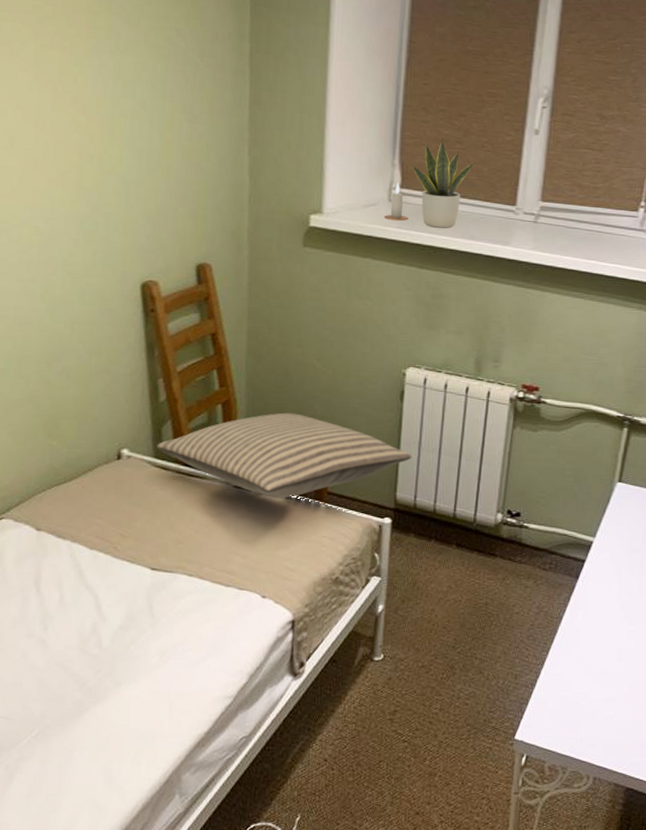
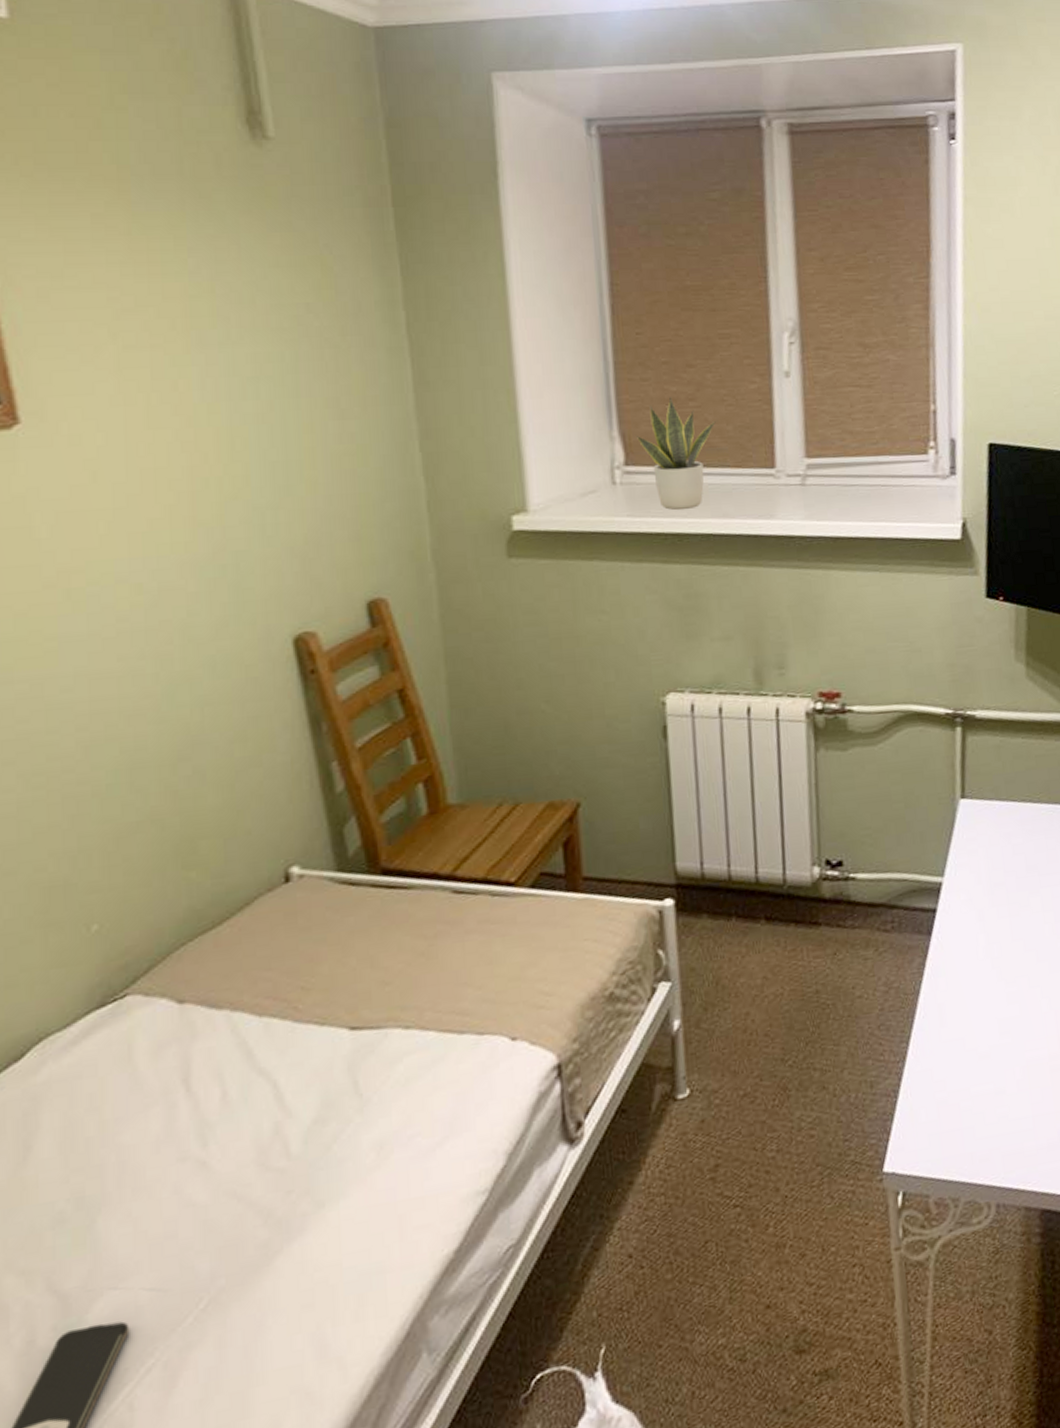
pillow: present [156,412,412,498] -> none [338,778,690,899]
candle: present [384,183,409,222] -> none [609,460,641,509]

